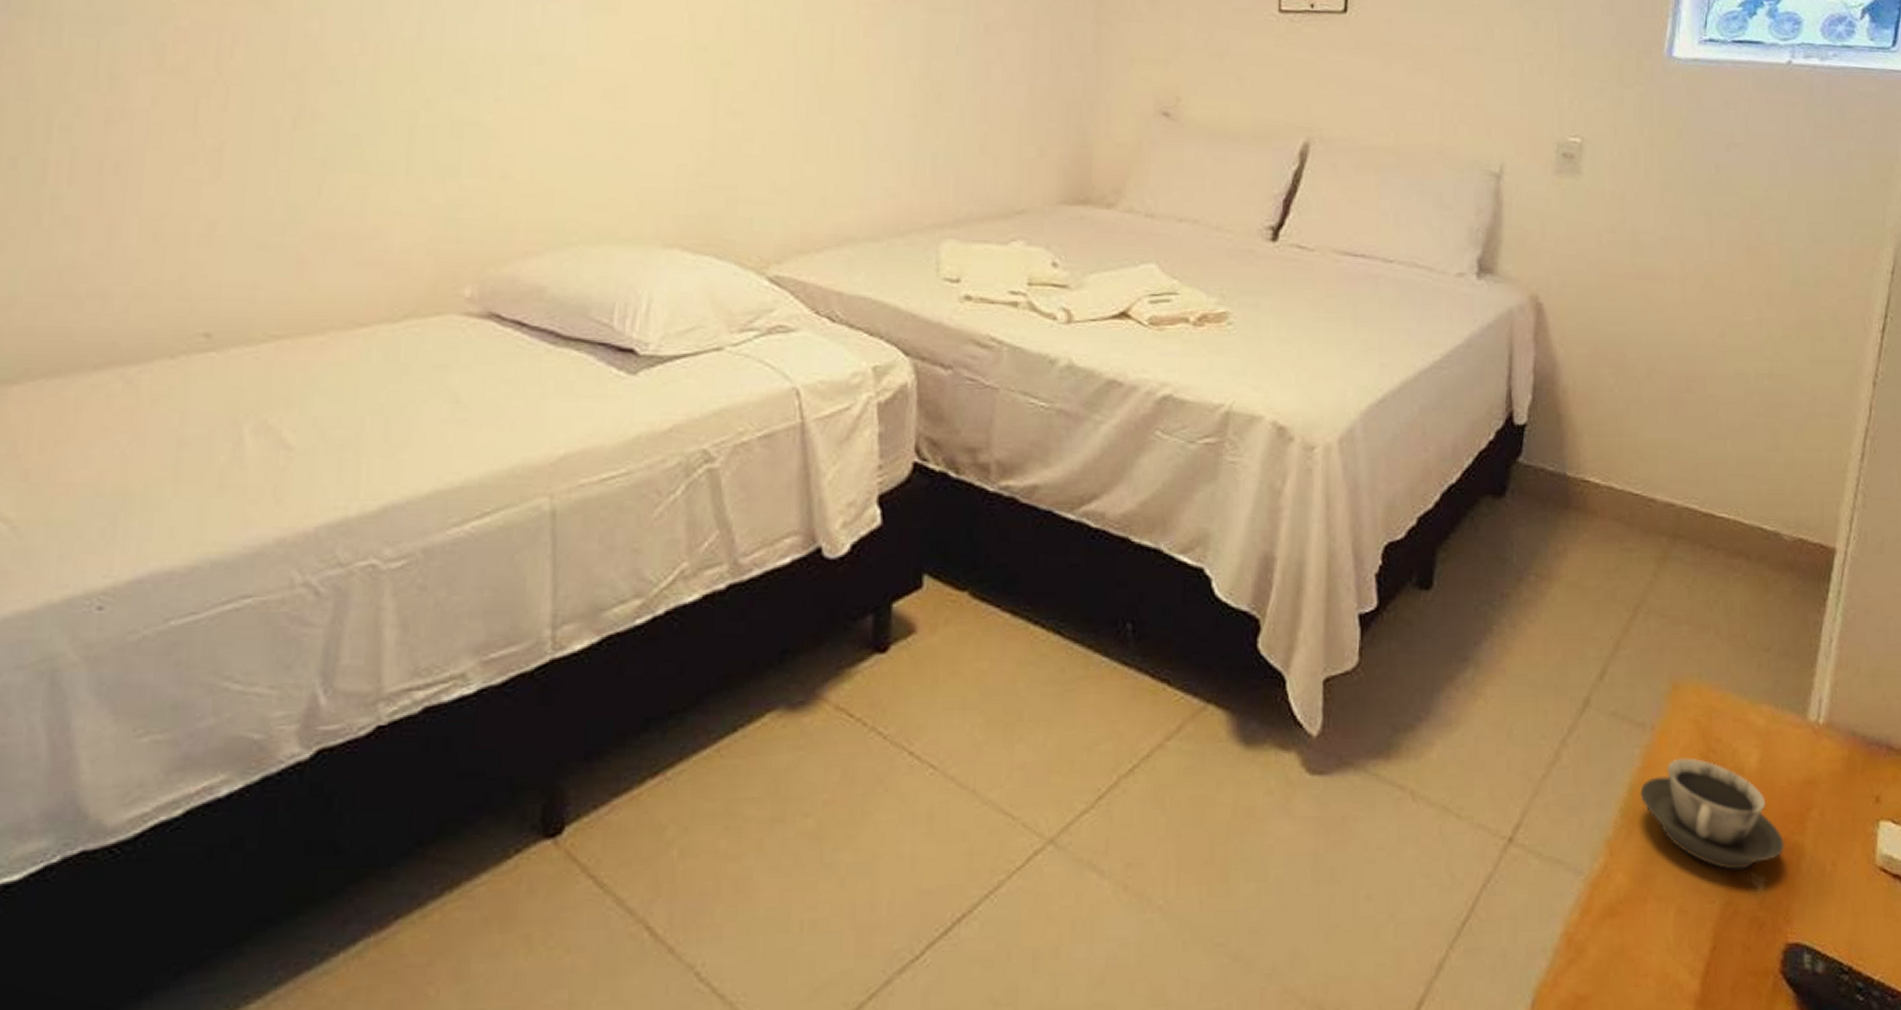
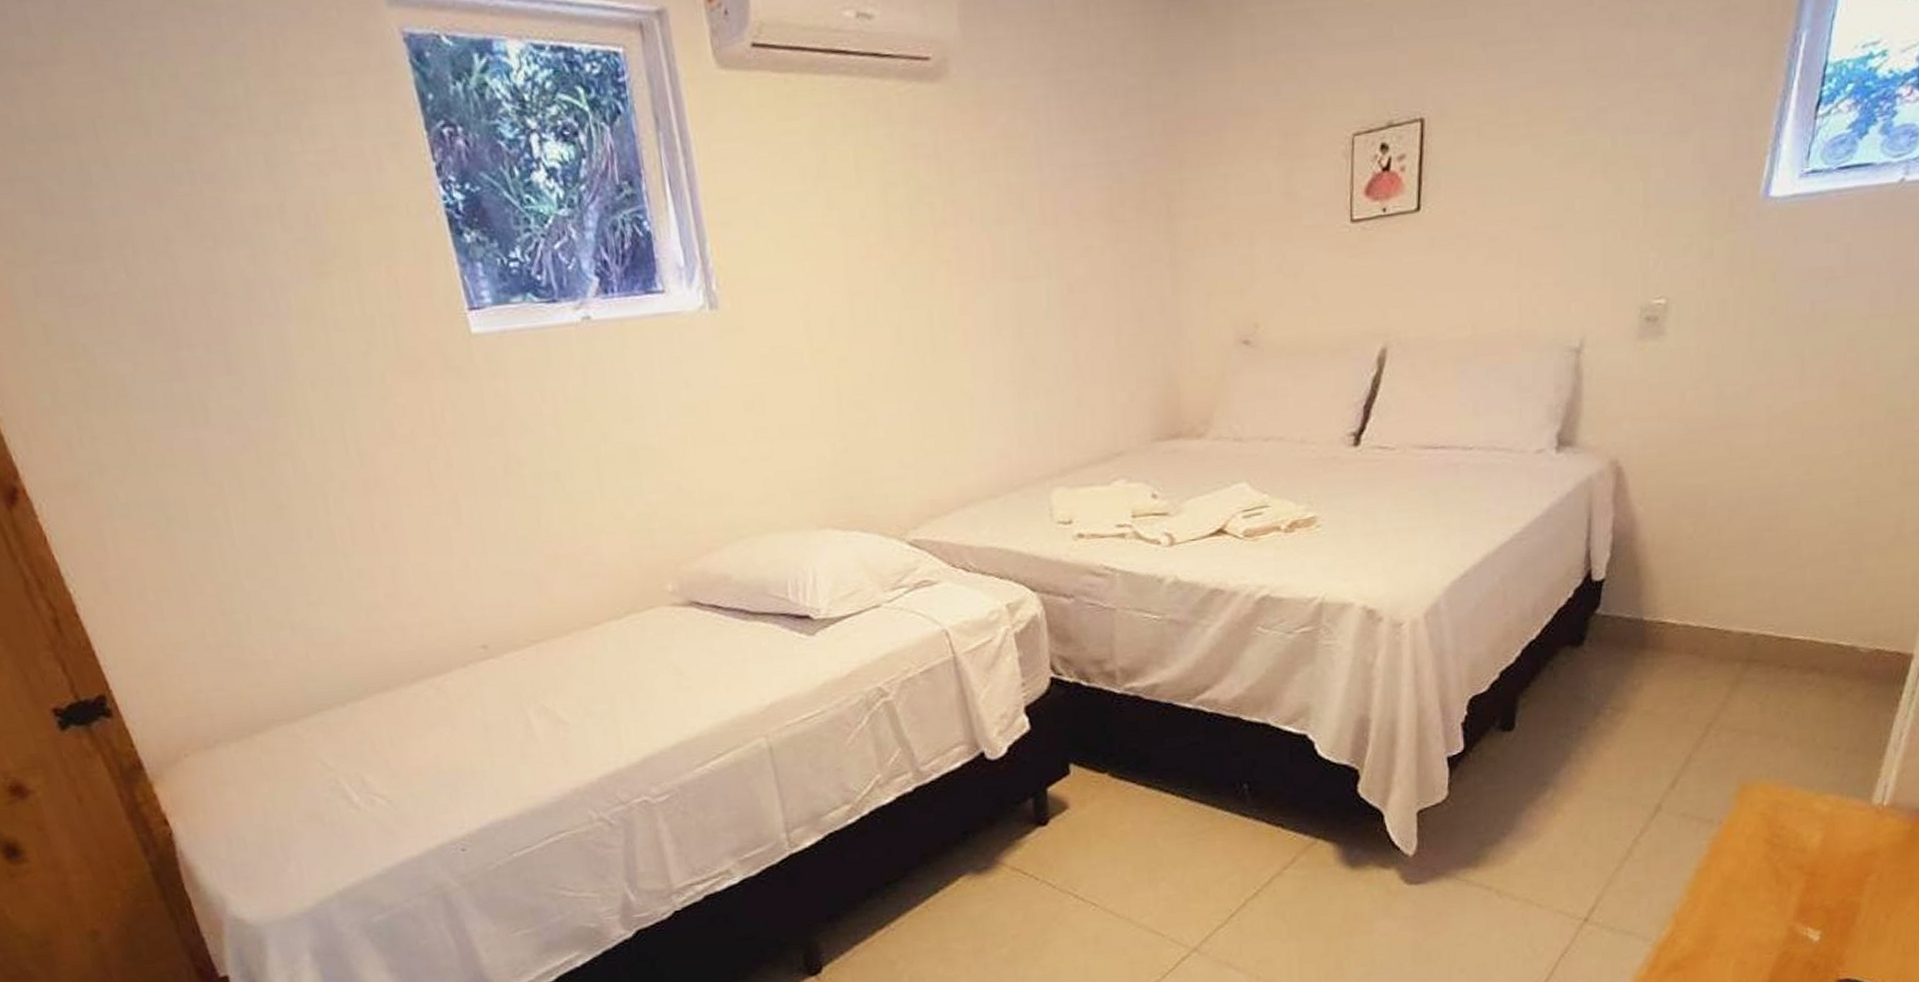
cup: present [1640,758,1784,870] -> none [1706,843,1841,928]

